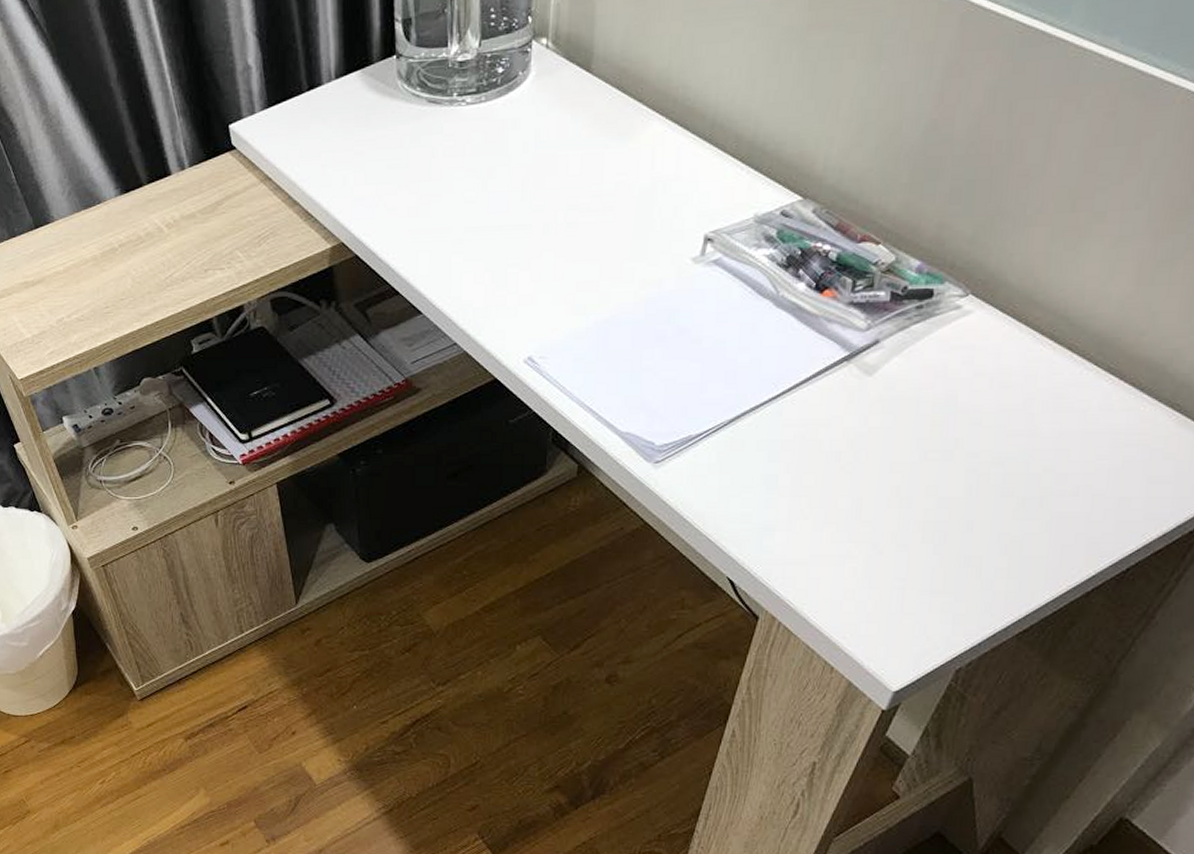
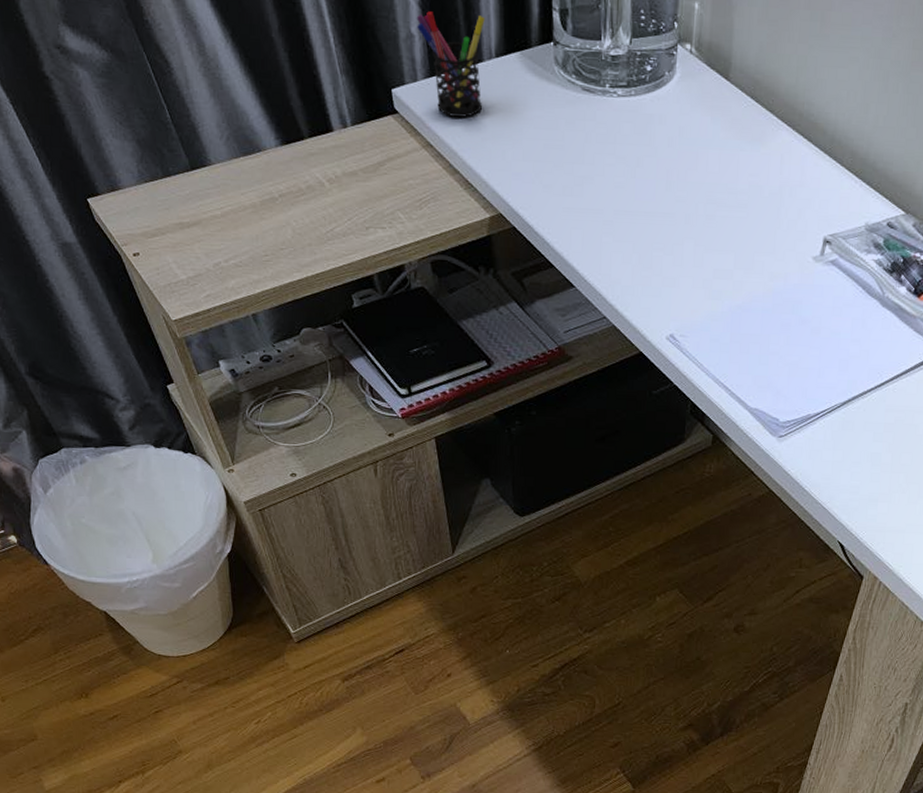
pen holder: none [253,37,323,146] -> present [416,11,485,117]

